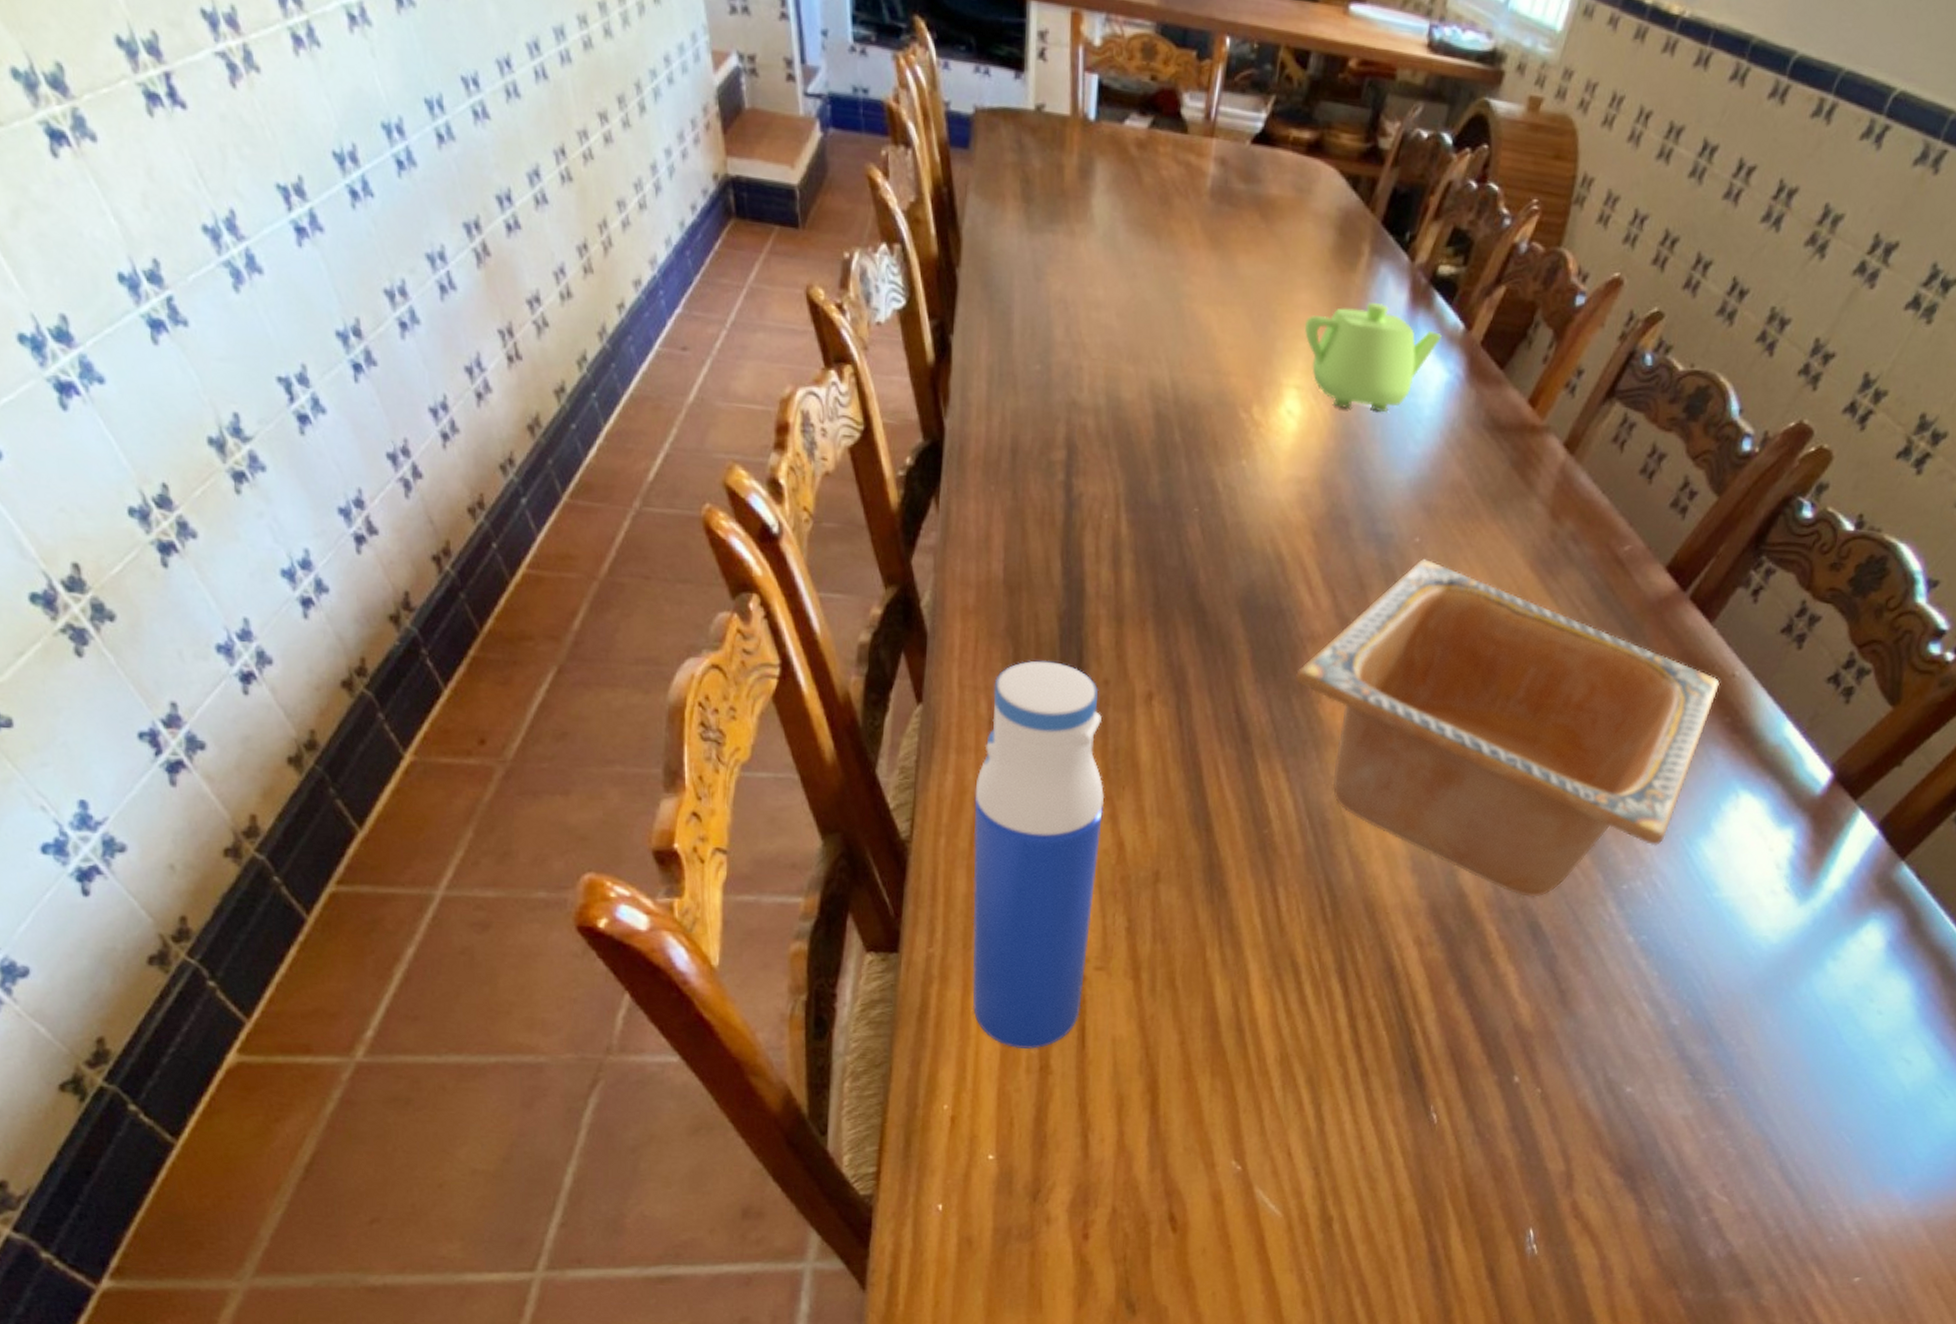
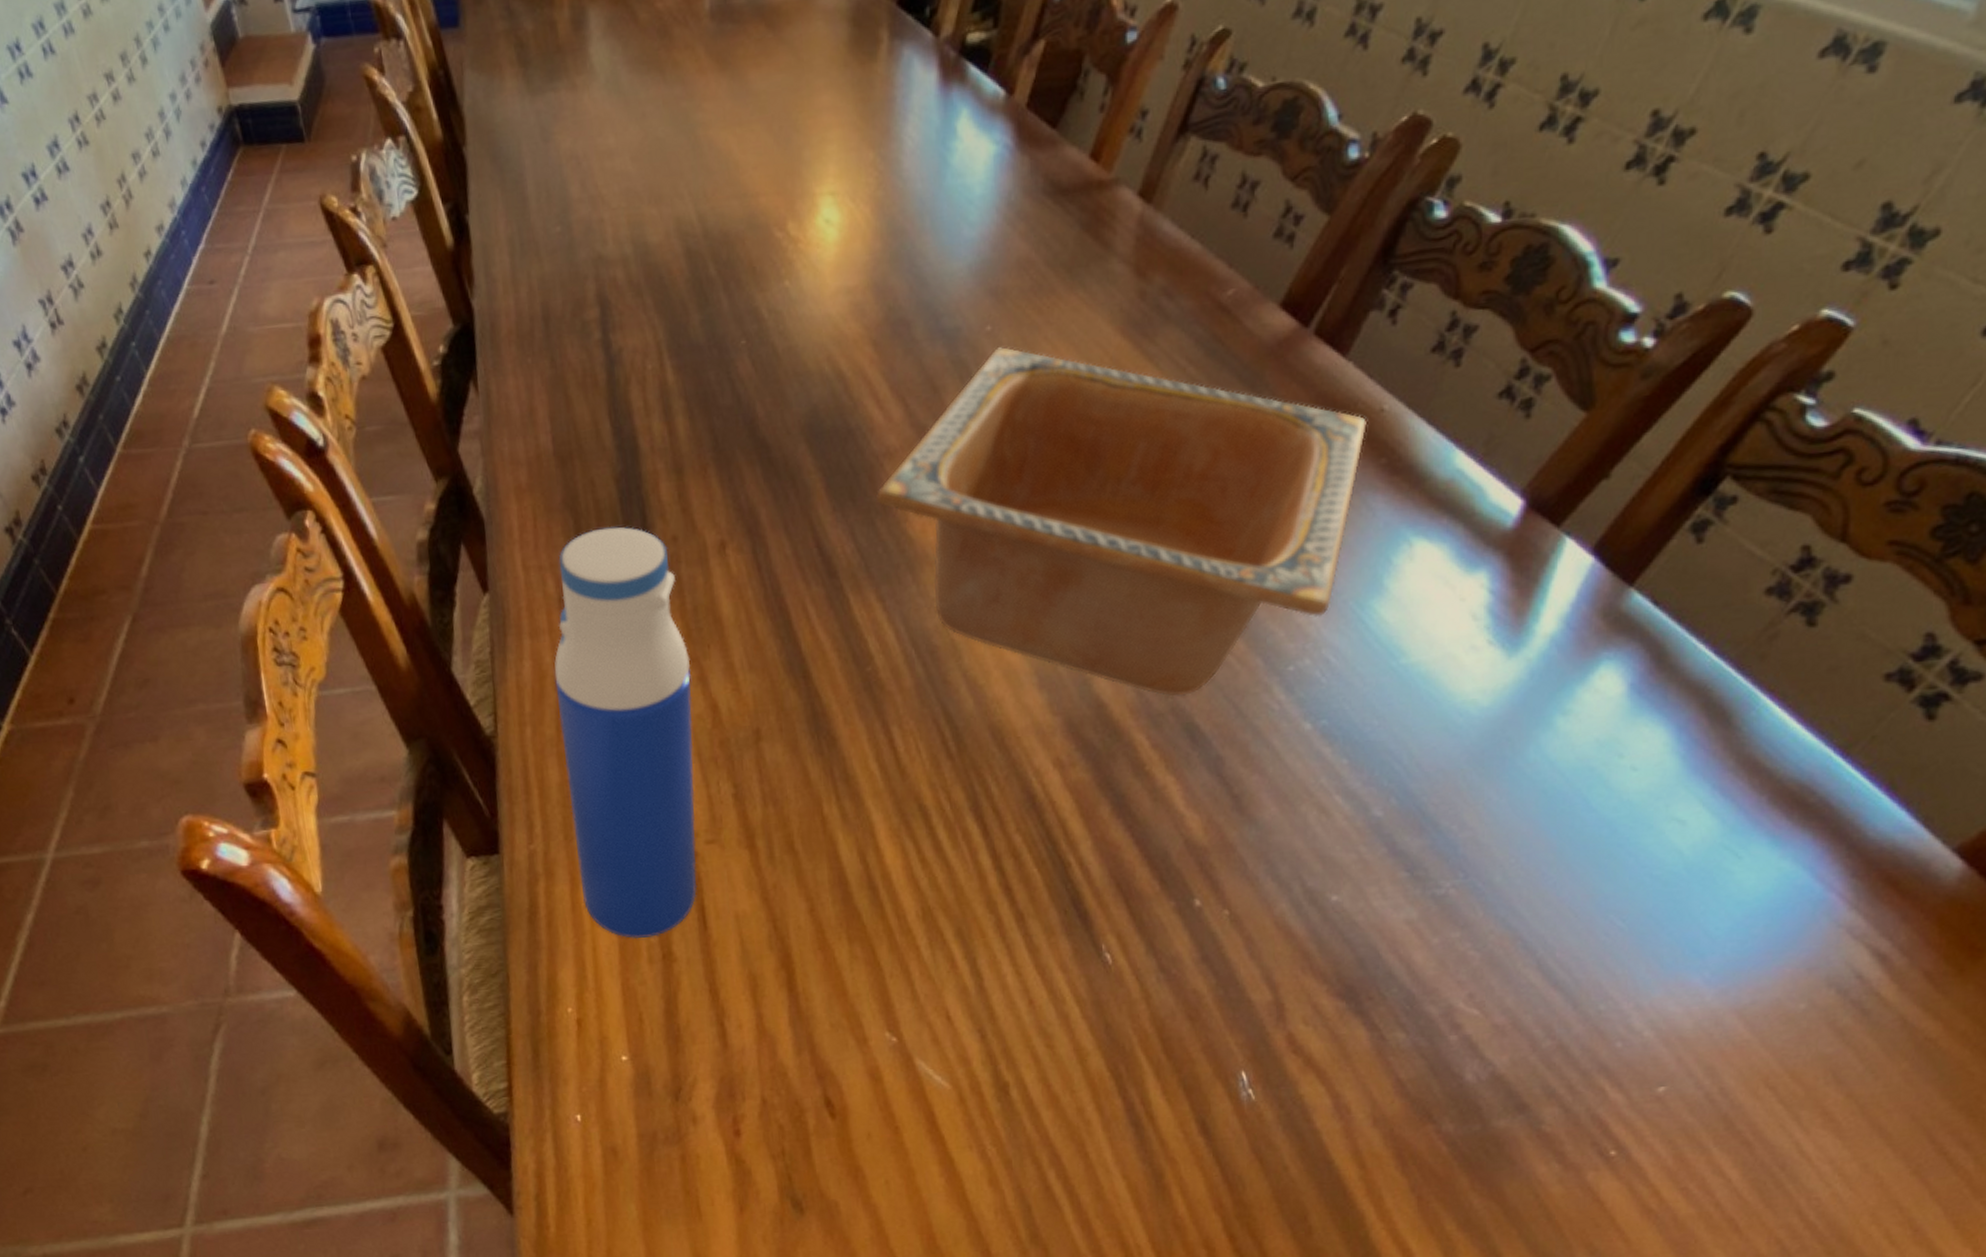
teapot: present [1304,303,1441,412] -> none [830,87,982,206]

